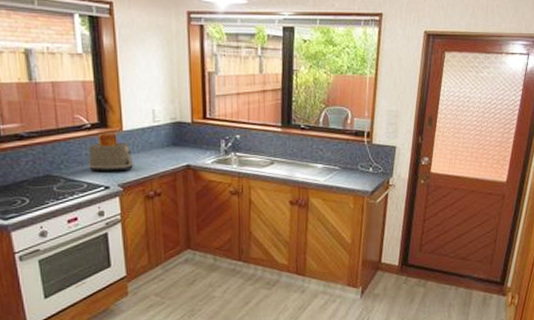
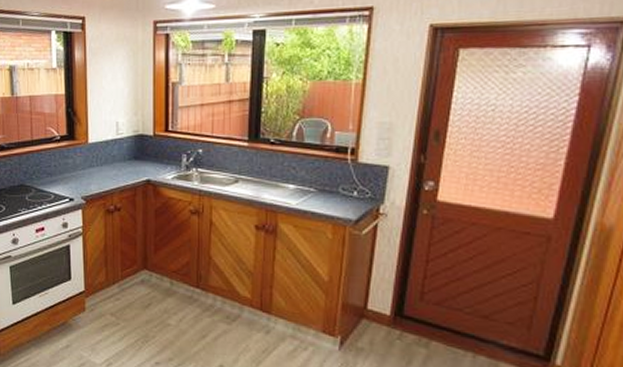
toaster: present [88,132,134,172] -> none [57,144,97,183]

